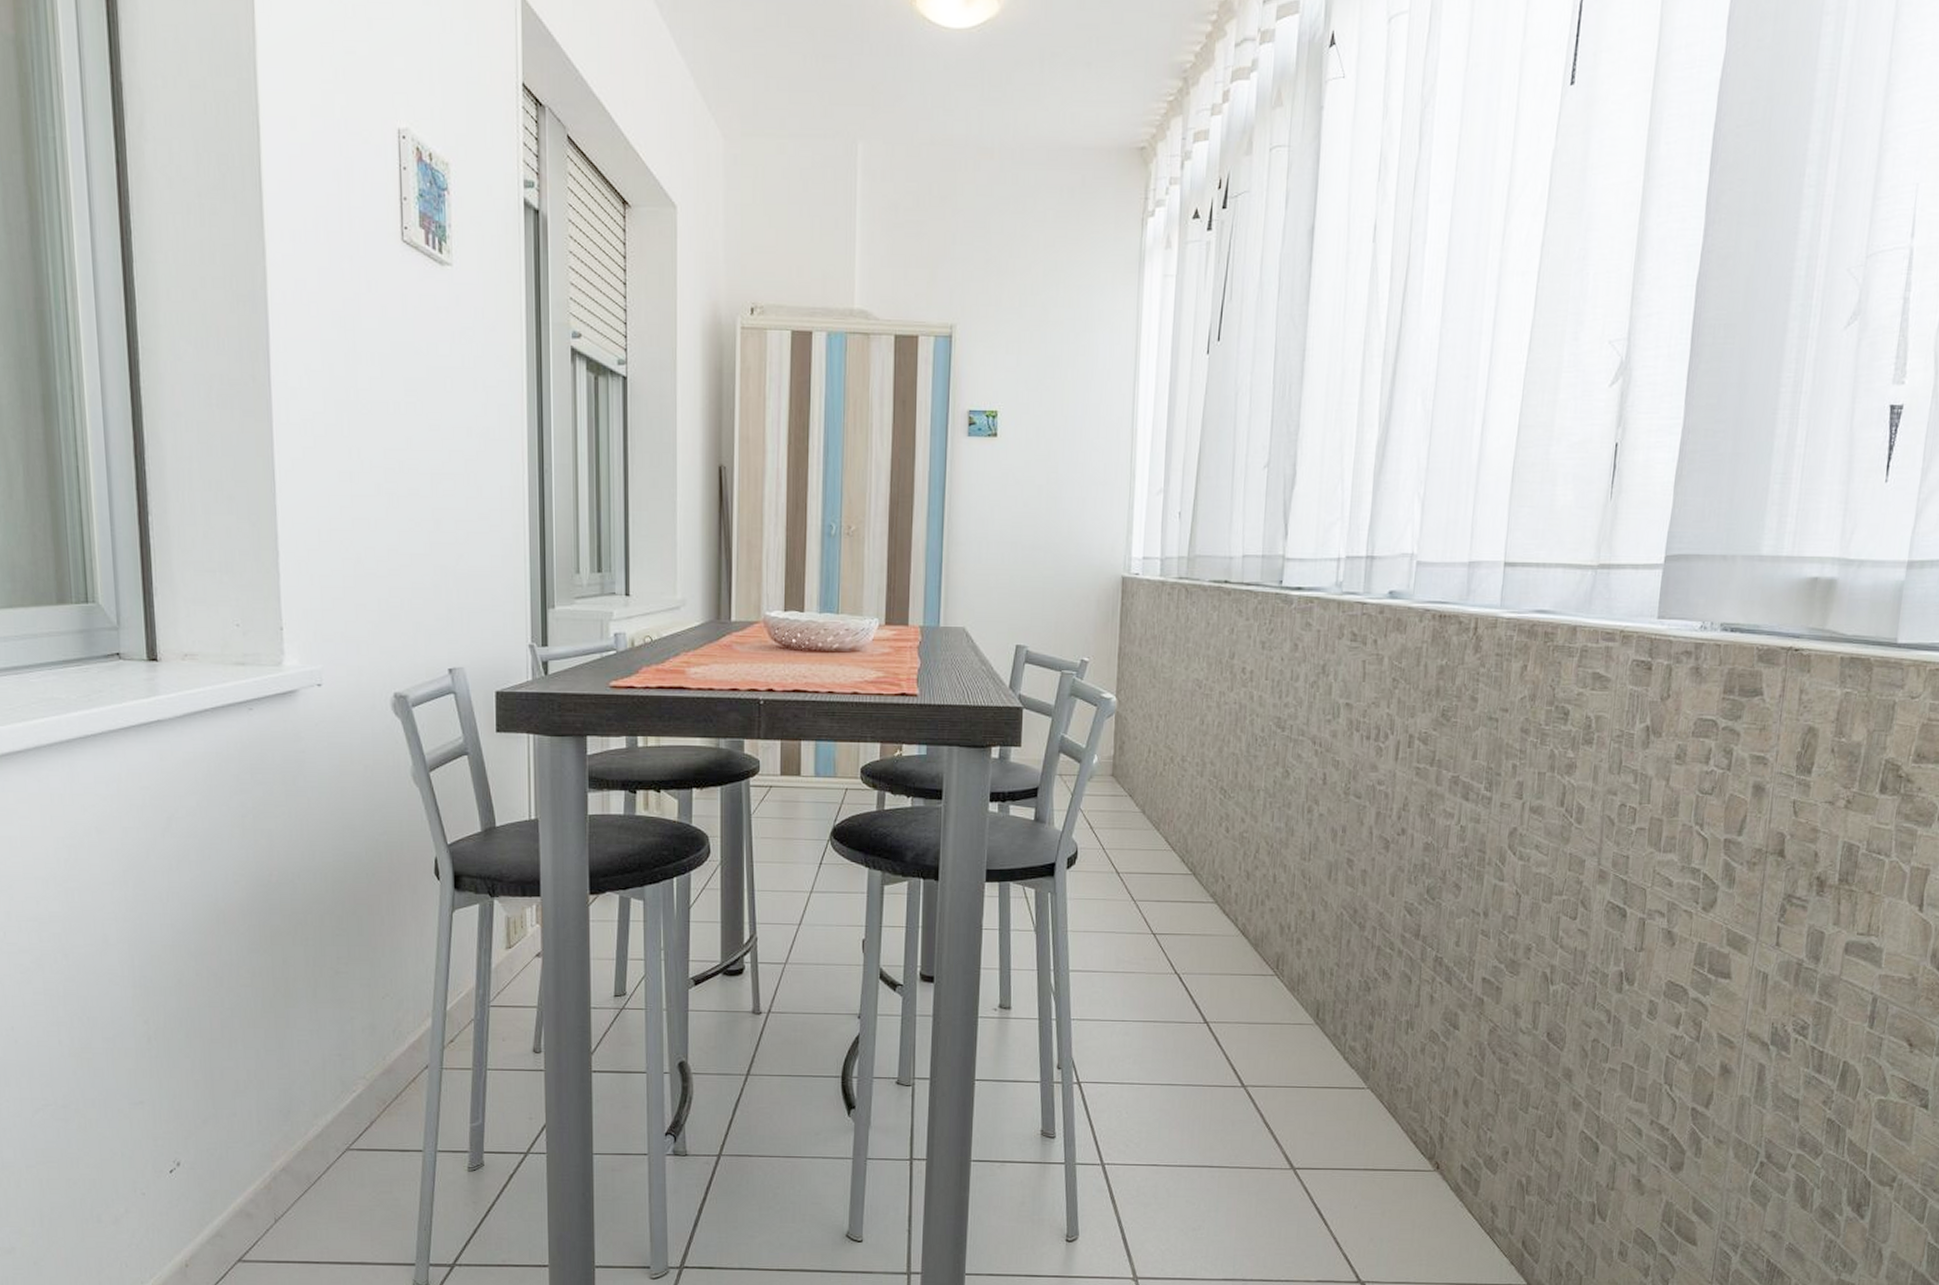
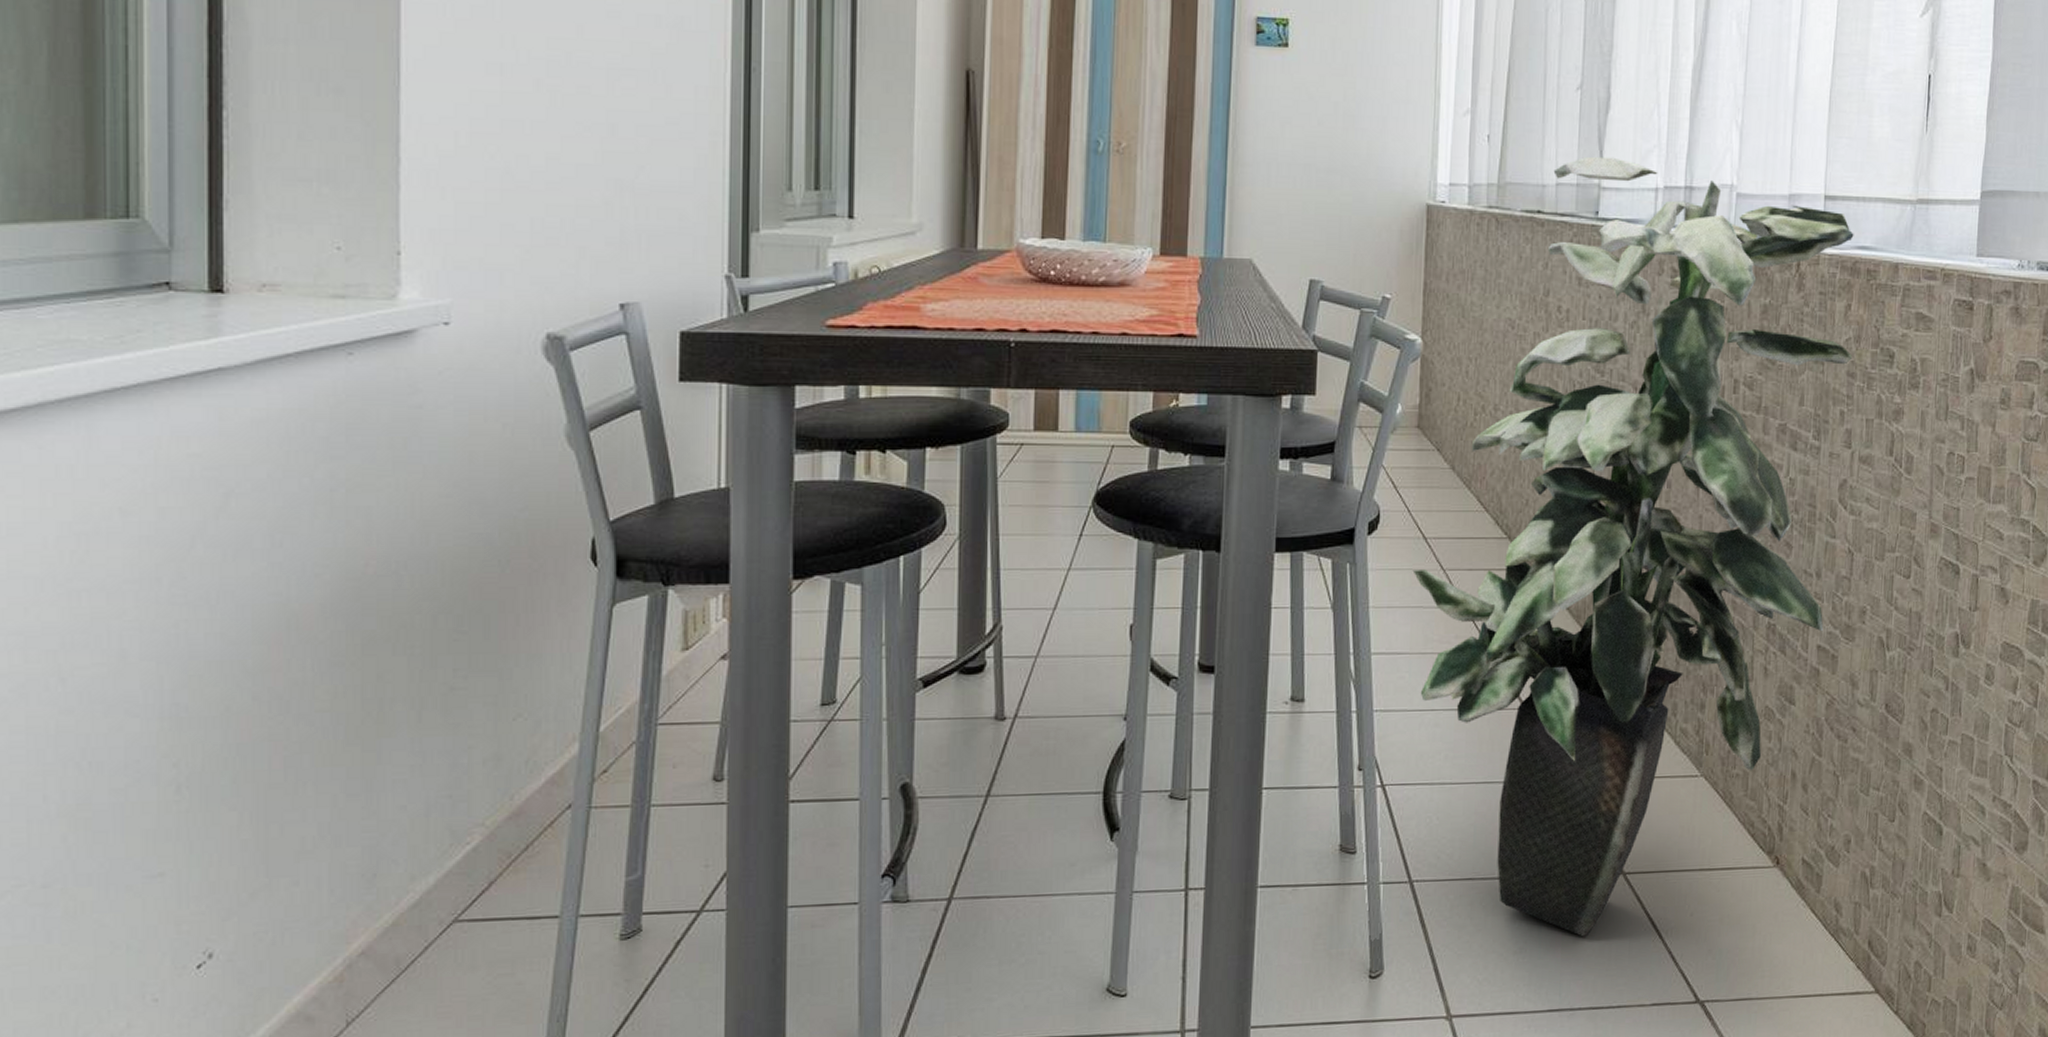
indoor plant: none [1106,529,1533,1220] -> present [1412,156,1854,937]

